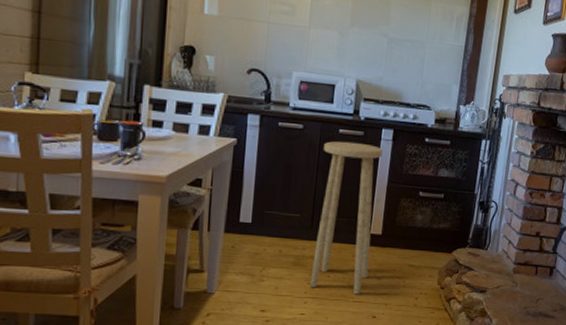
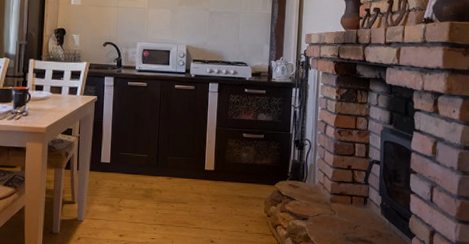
stool: present [309,141,383,295] -> none [157,94,211,222]

